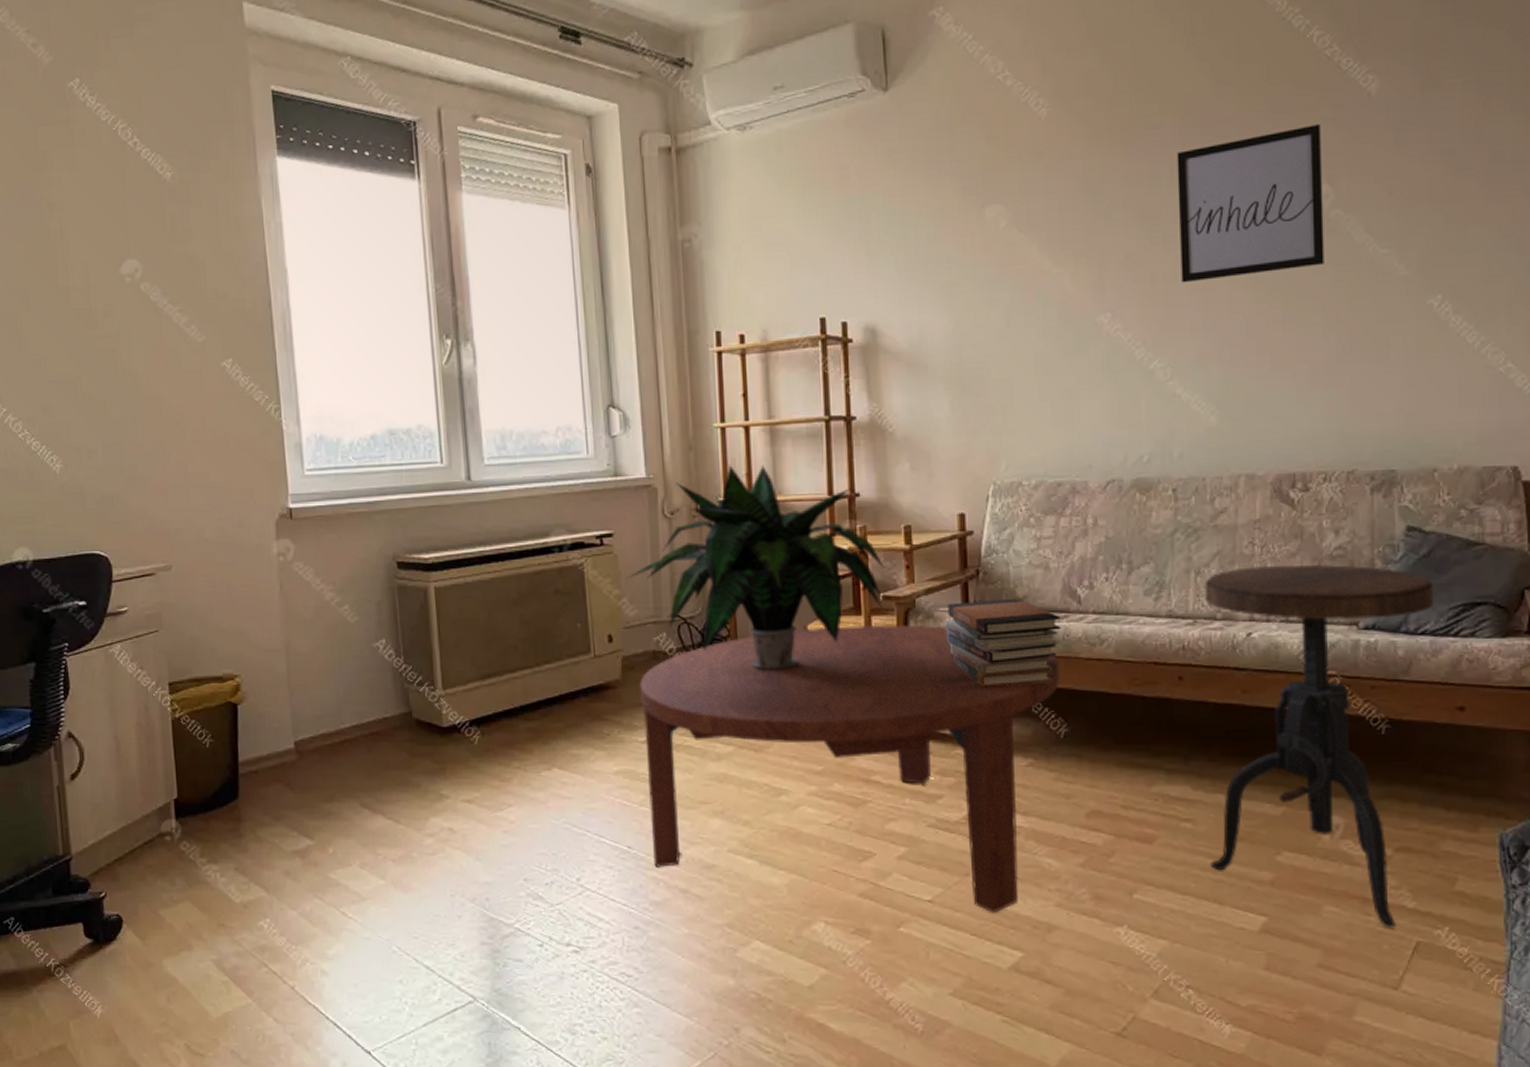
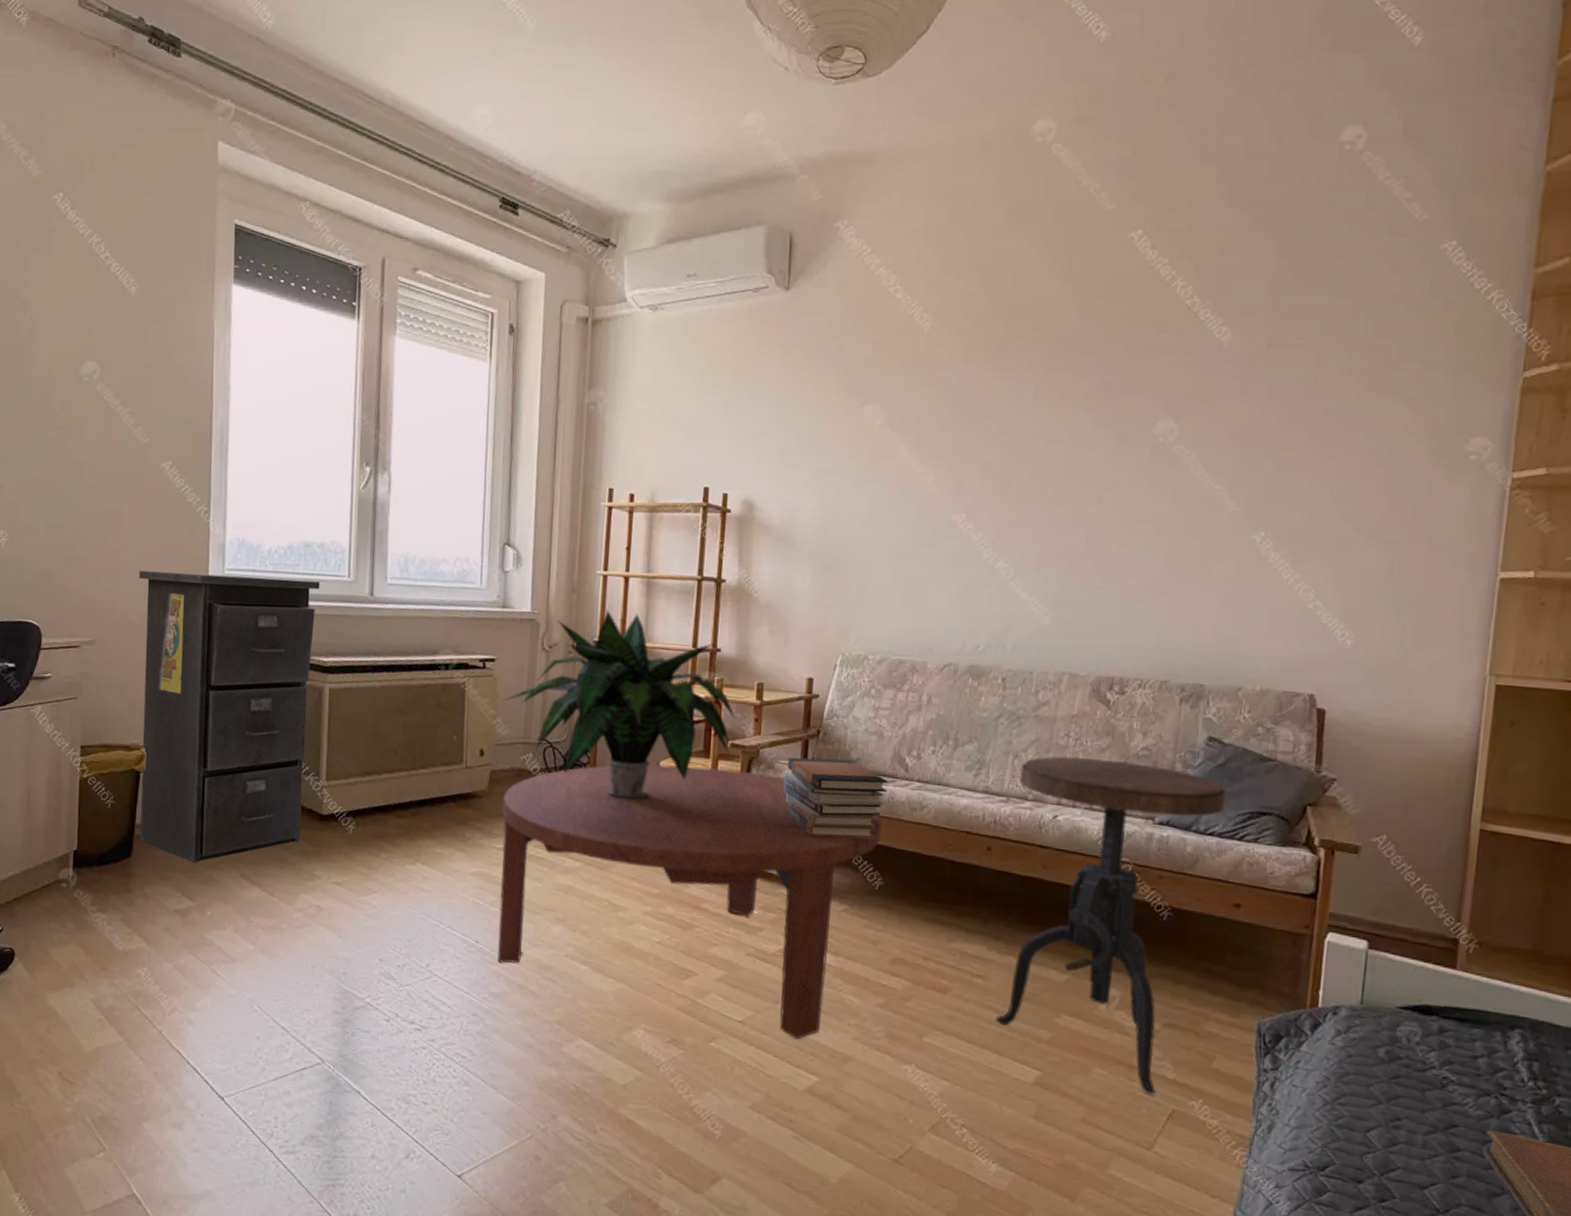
filing cabinet: none [210,472,421,798] -> present [138,570,321,864]
wall art: present [1177,123,1324,283] -> none [1032,365,1174,495]

